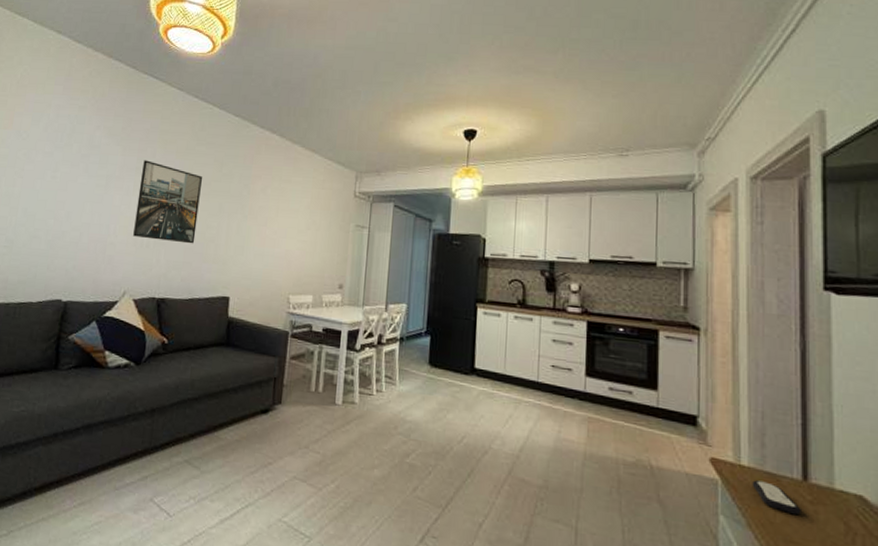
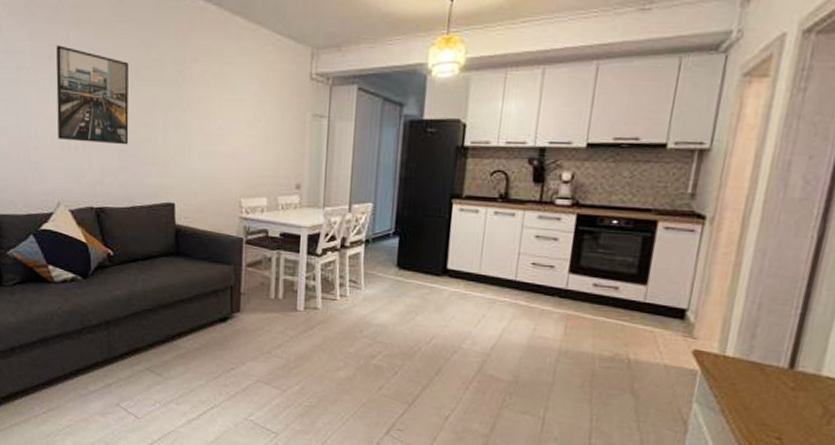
remote control: present [752,480,801,515] -> none [733,370,781,401]

